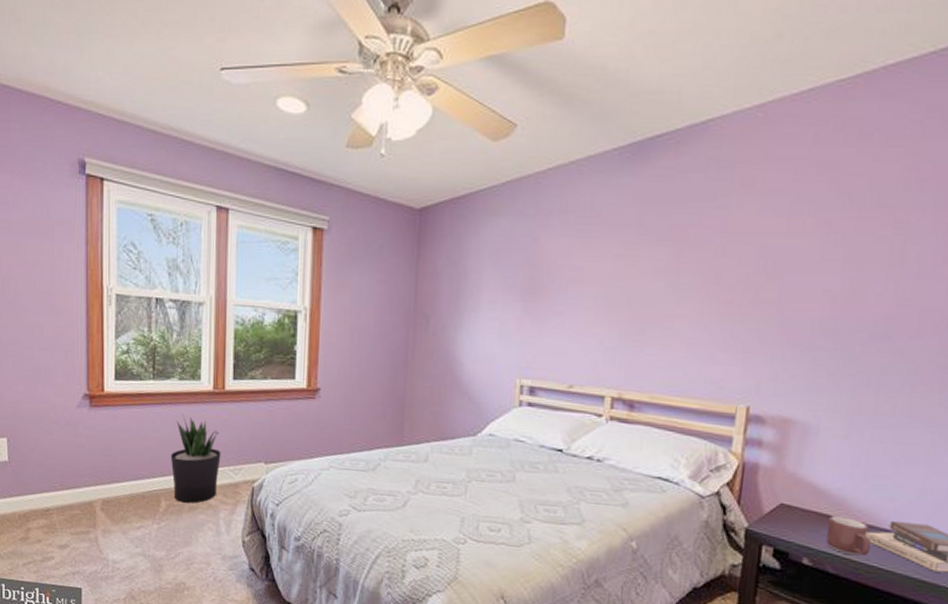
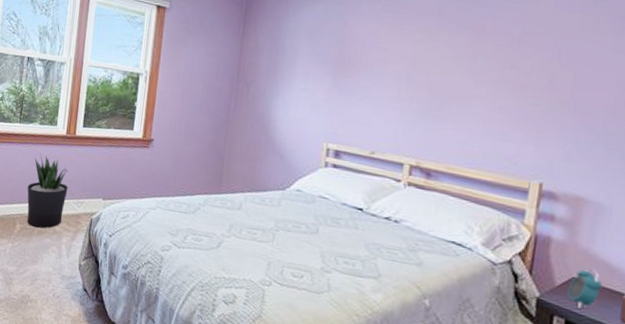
alarm clock: none [775,492,809,536] -> present [567,267,602,310]

